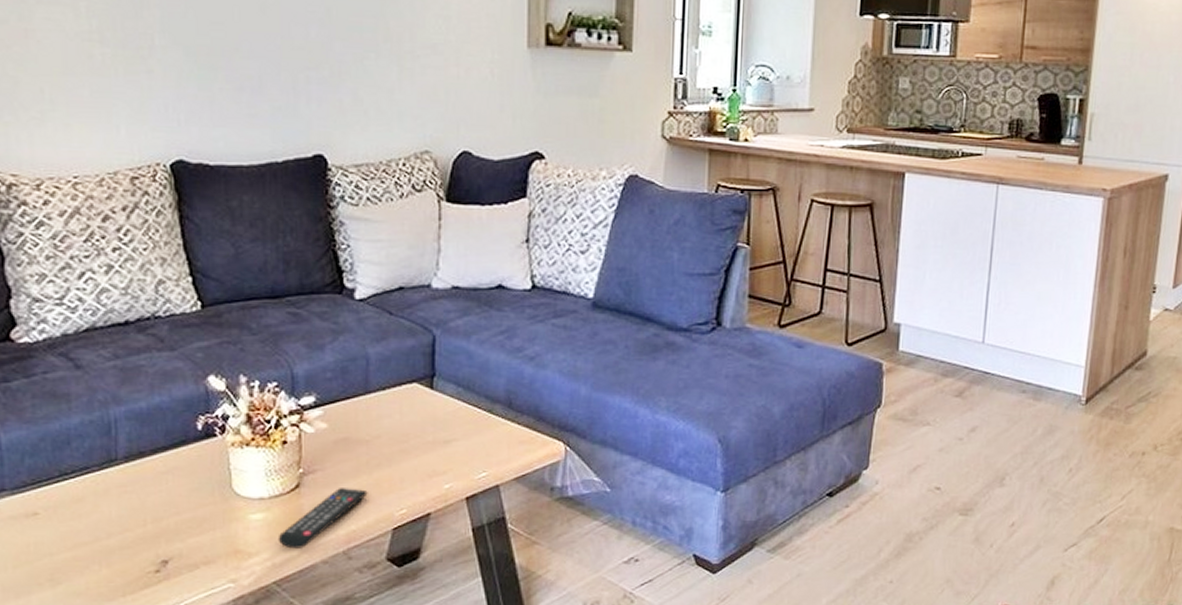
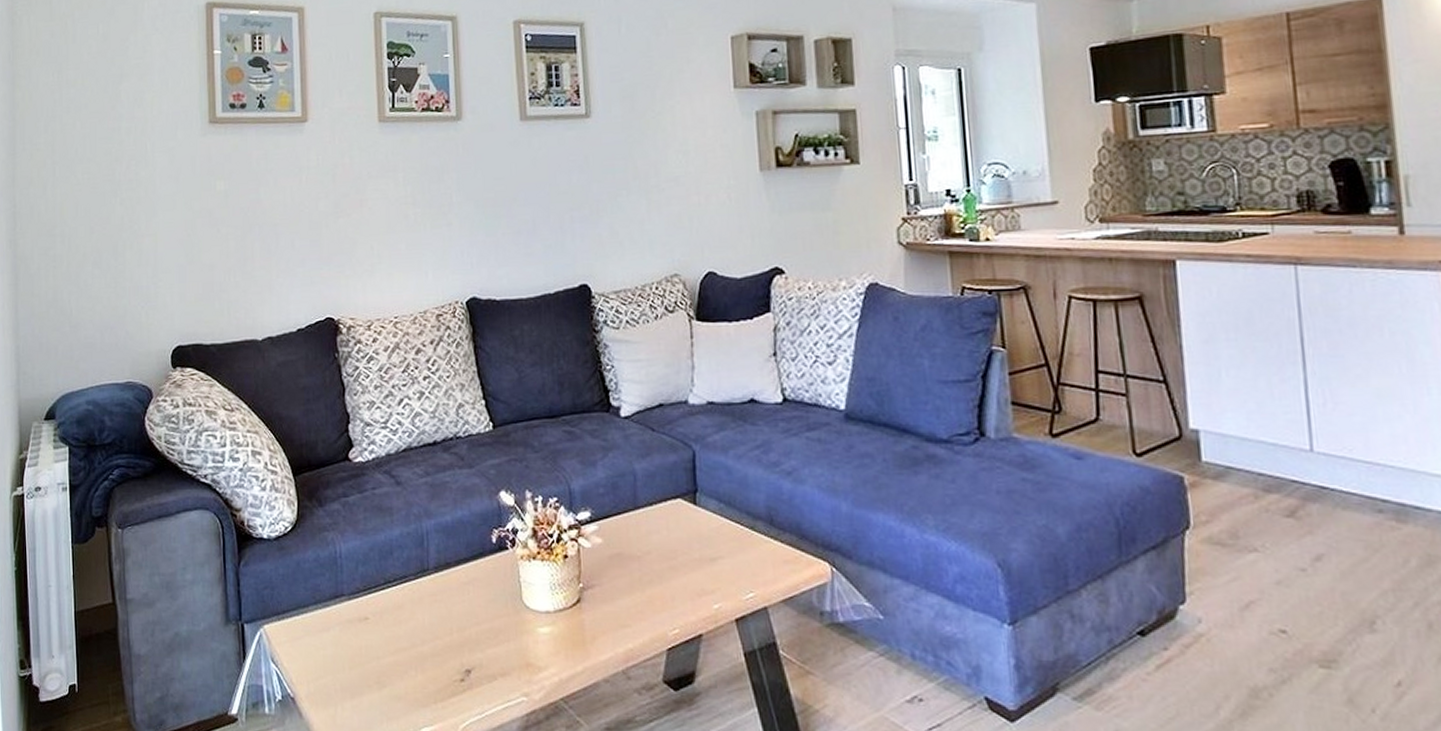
remote control: present [278,488,368,549] -> none [563,604,642,665]

